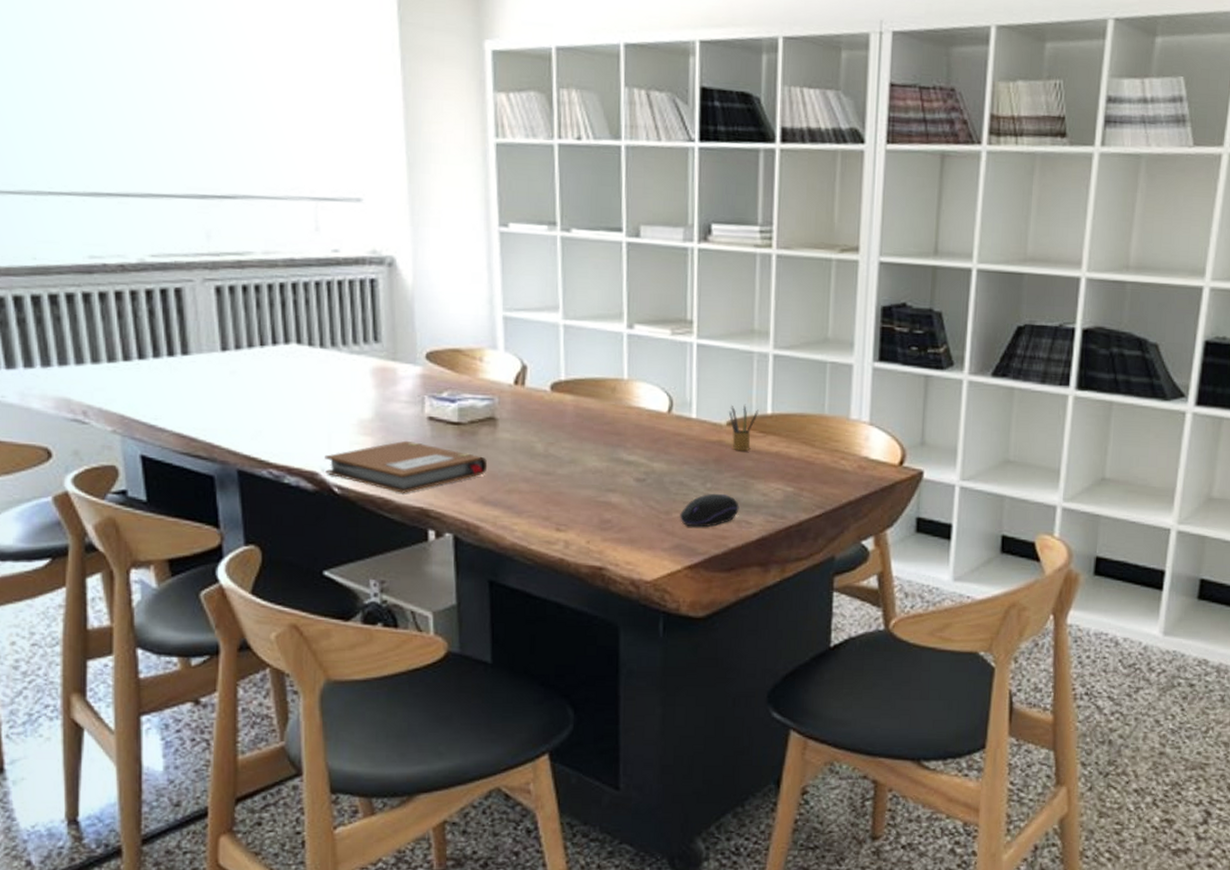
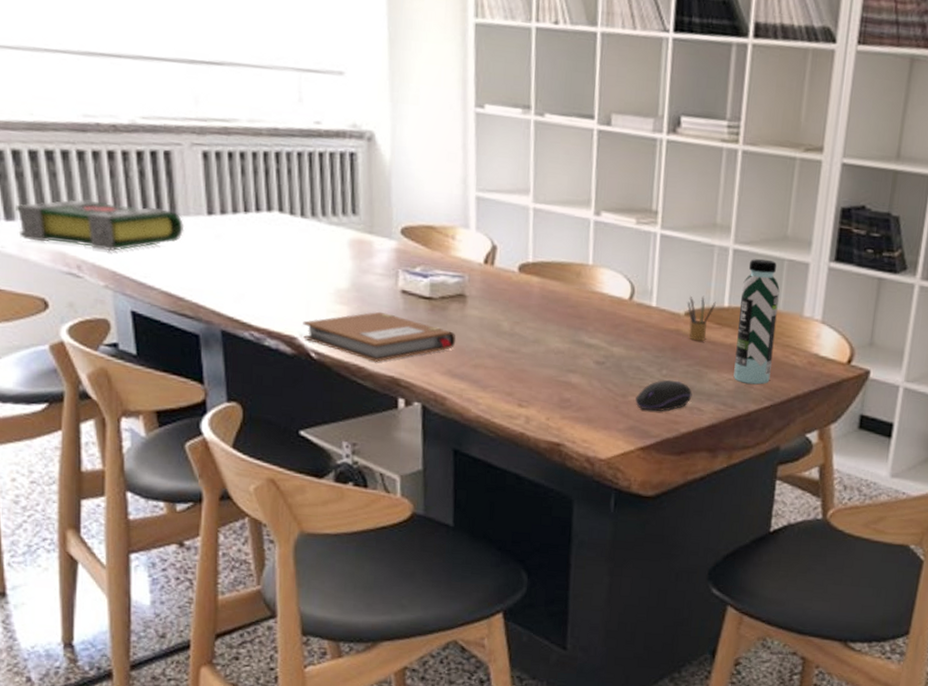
book: none [17,341,197,395] -> present [16,198,185,252]
water bottle: none [781,362,824,493] -> present [733,258,780,385]

